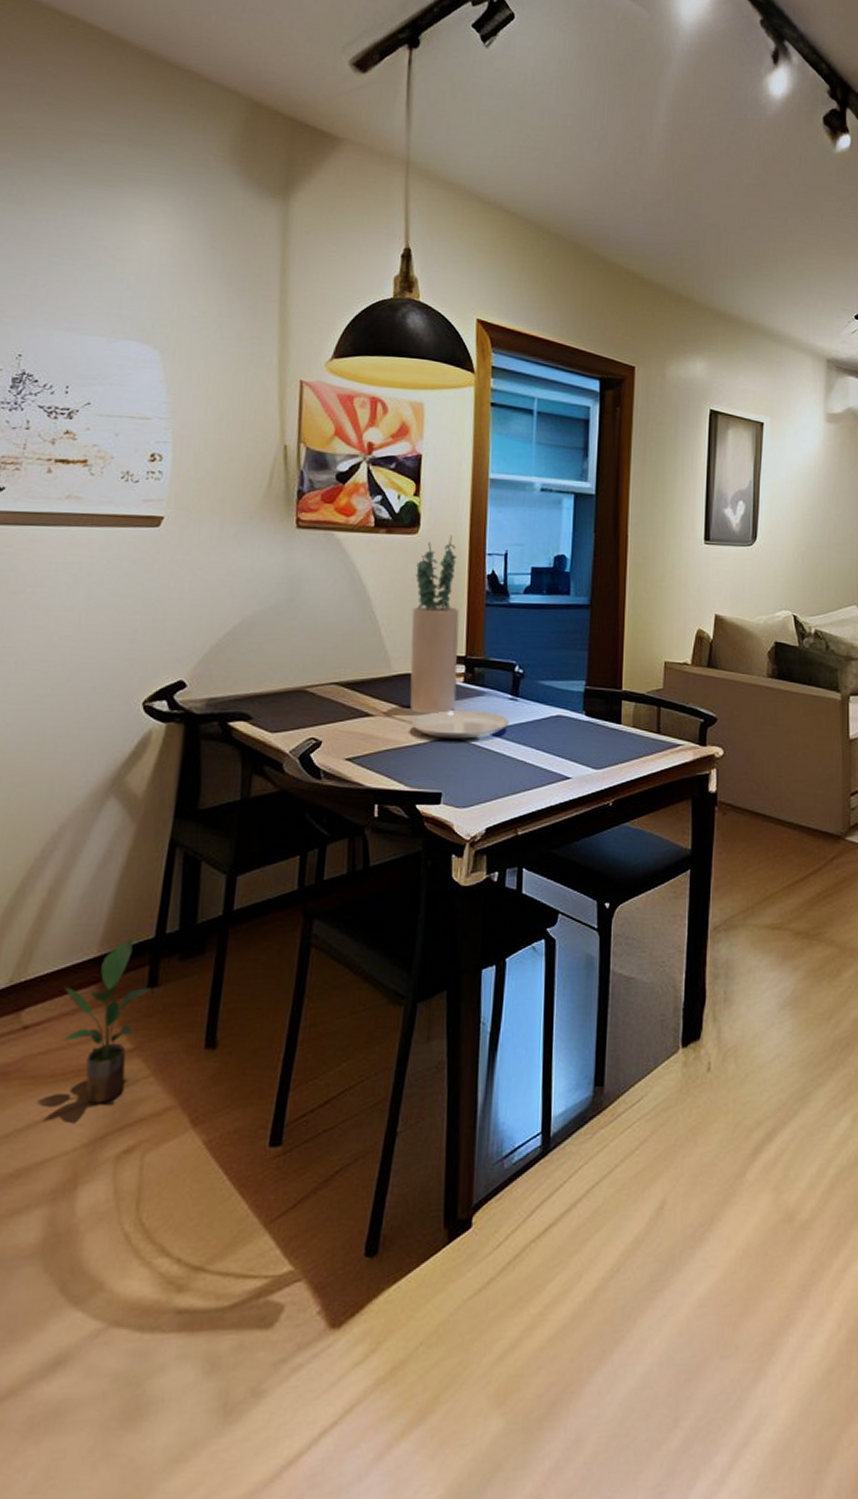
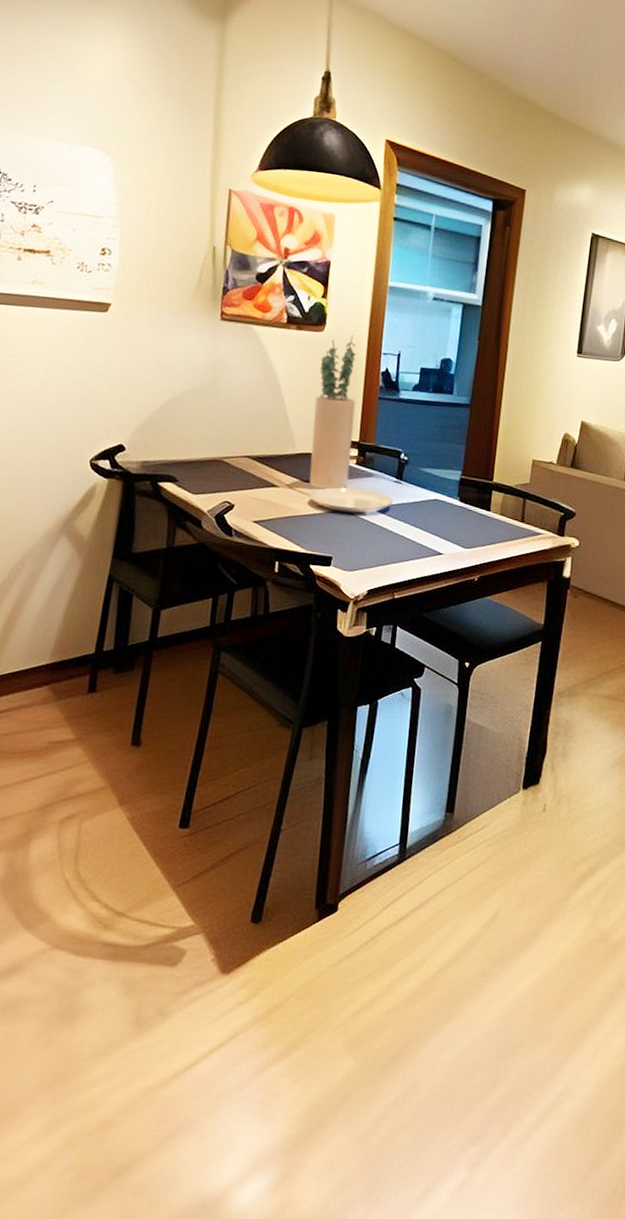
potted plant: present [62,938,151,1104] -> none [21,652,91,779]

